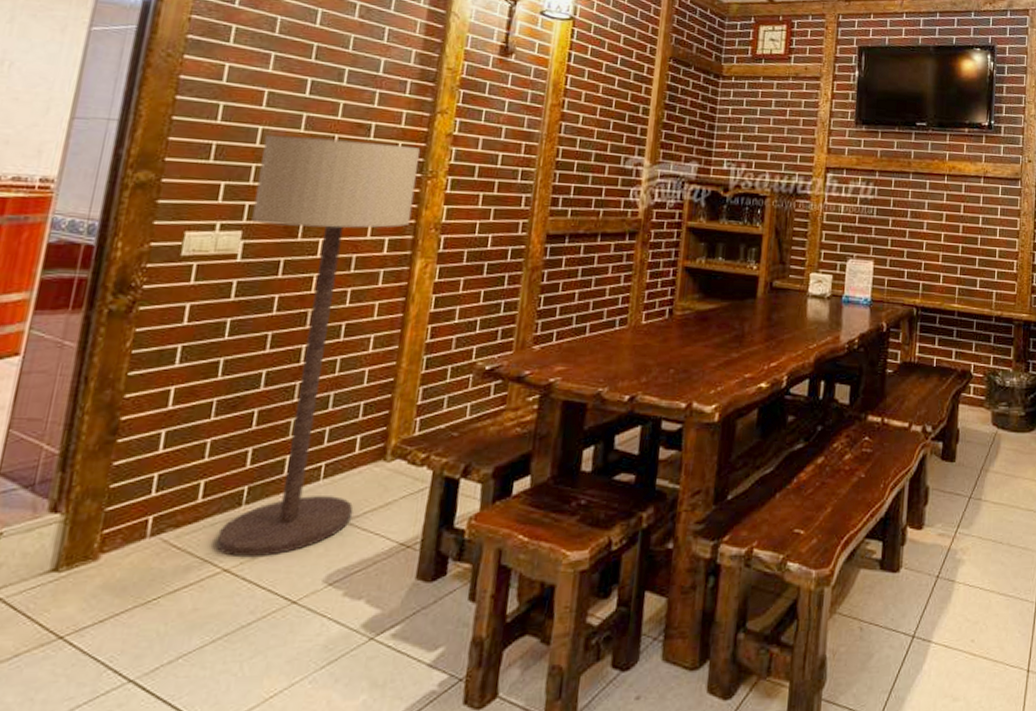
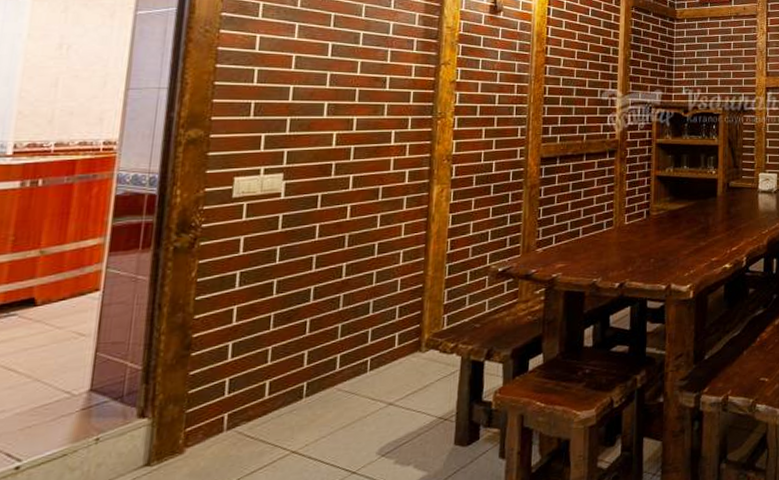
floor lamp: present [215,134,420,558] -> none [283,92,429,441]

